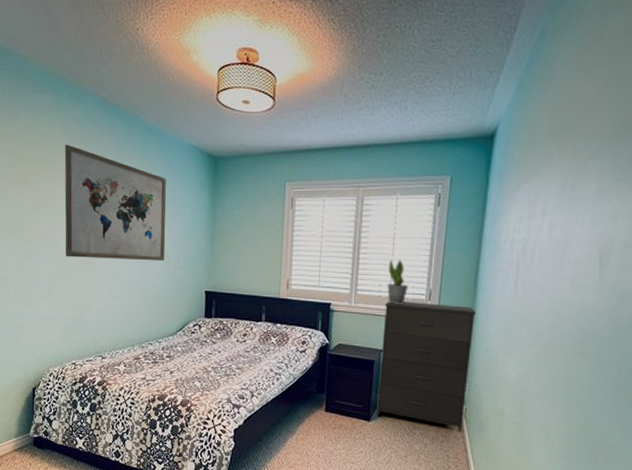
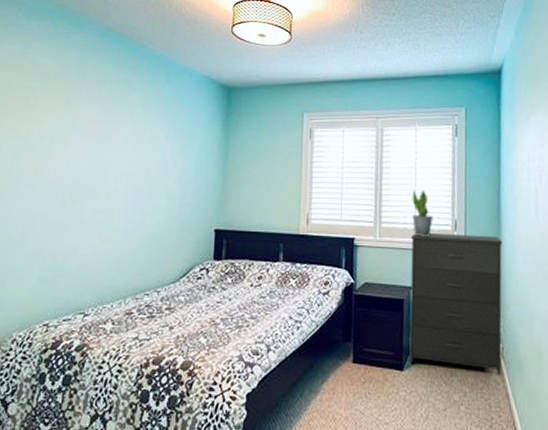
wall art: present [64,144,166,262] -> none [48,72,174,198]

